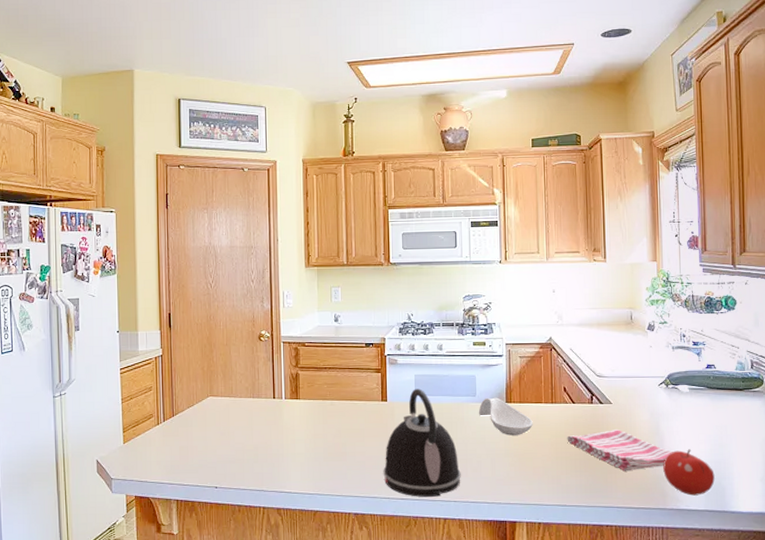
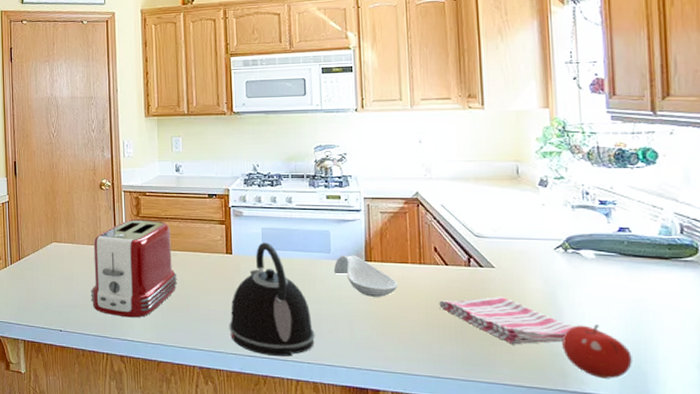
toaster: none [248,370,334,470] -> present [90,219,177,318]

